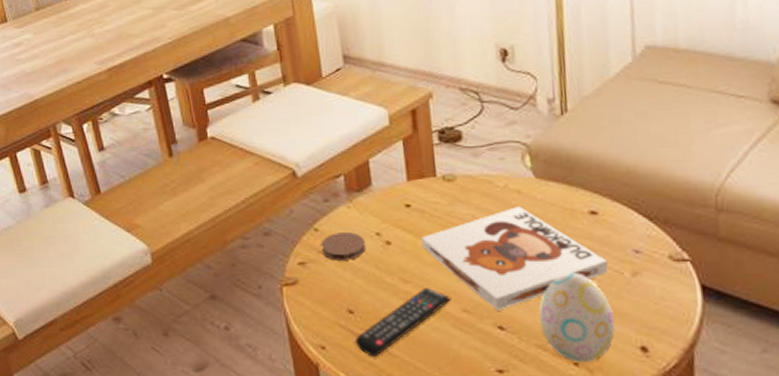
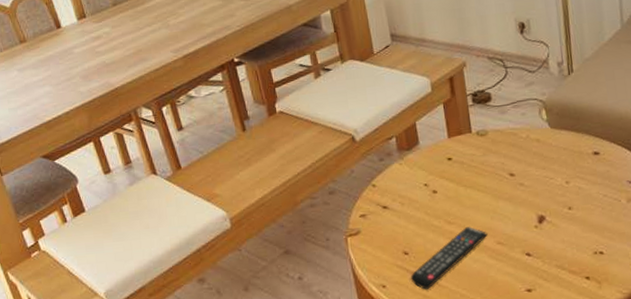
coaster: present [321,232,366,260] -> none [378,185,417,211]
board game: present [421,206,609,311] -> none [461,152,610,241]
decorative egg: present [539,272,616,361] -> none [557,203,617,276]

